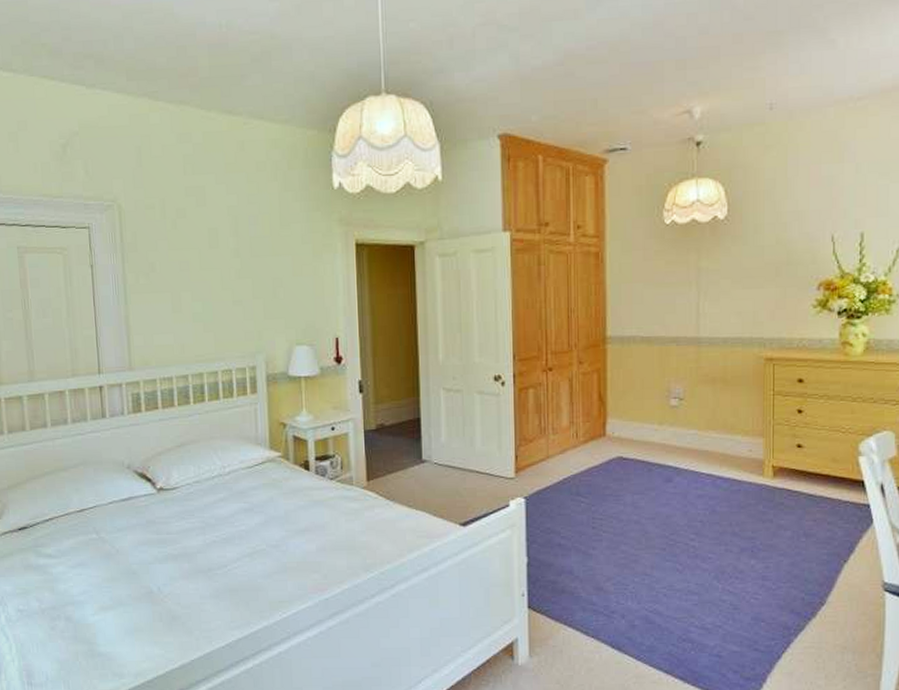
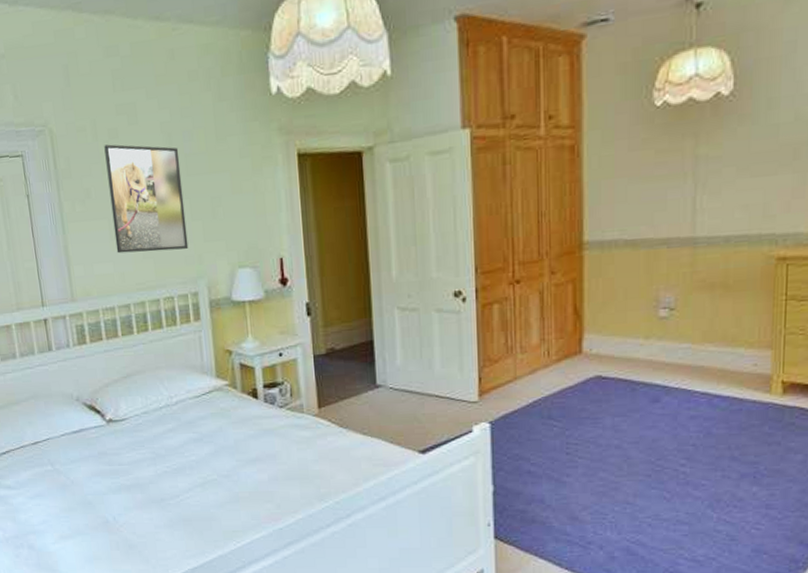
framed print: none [171,223,249,326] -> present [104,144,189,254]

